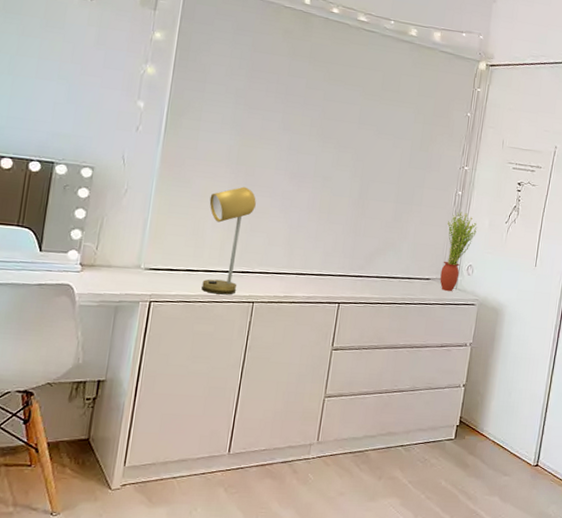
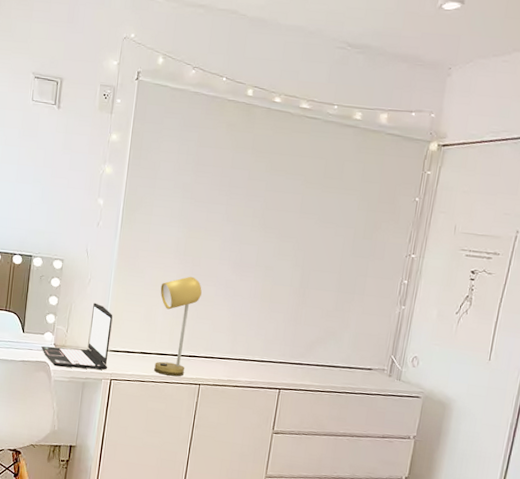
laptop: none [63,215,154,291] -> present [41,302,113,370]
potted plant: present [440,211,477,292] -> none [382,301,424,383]

